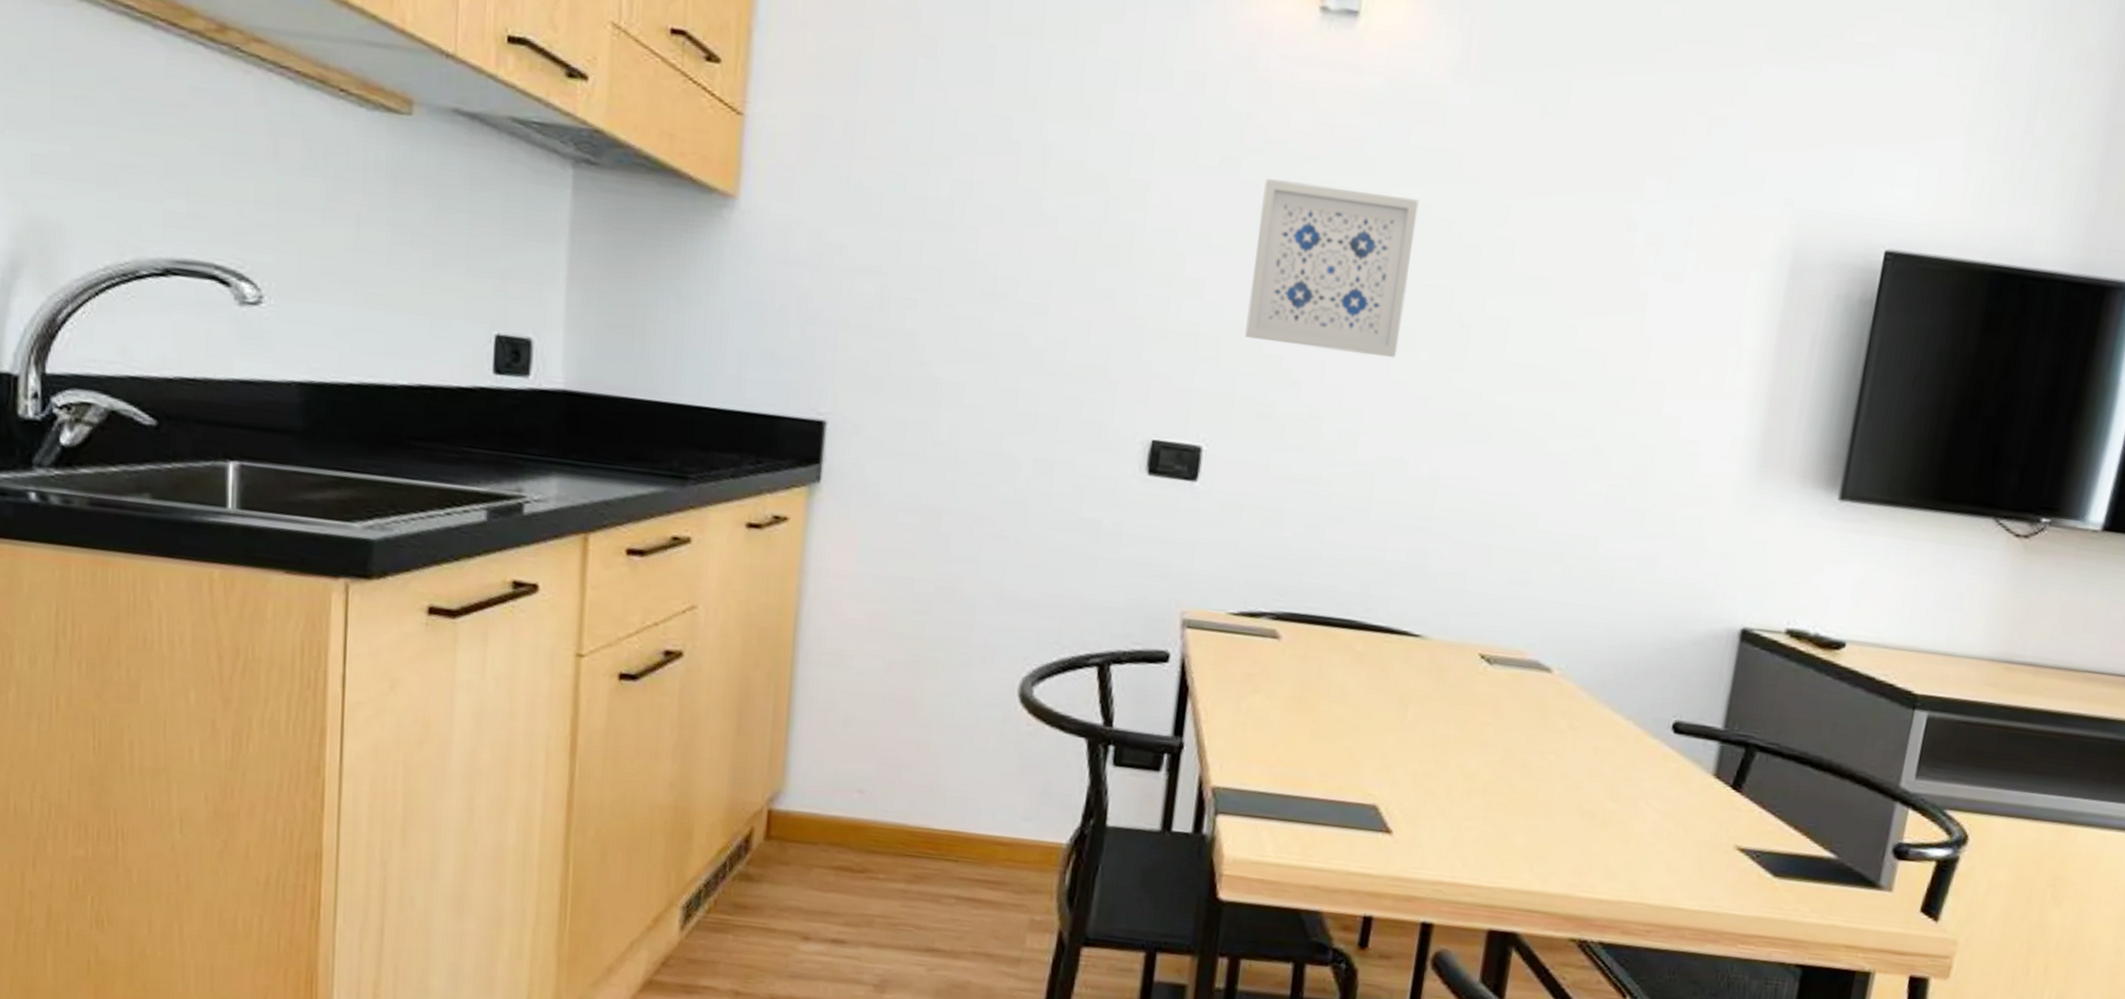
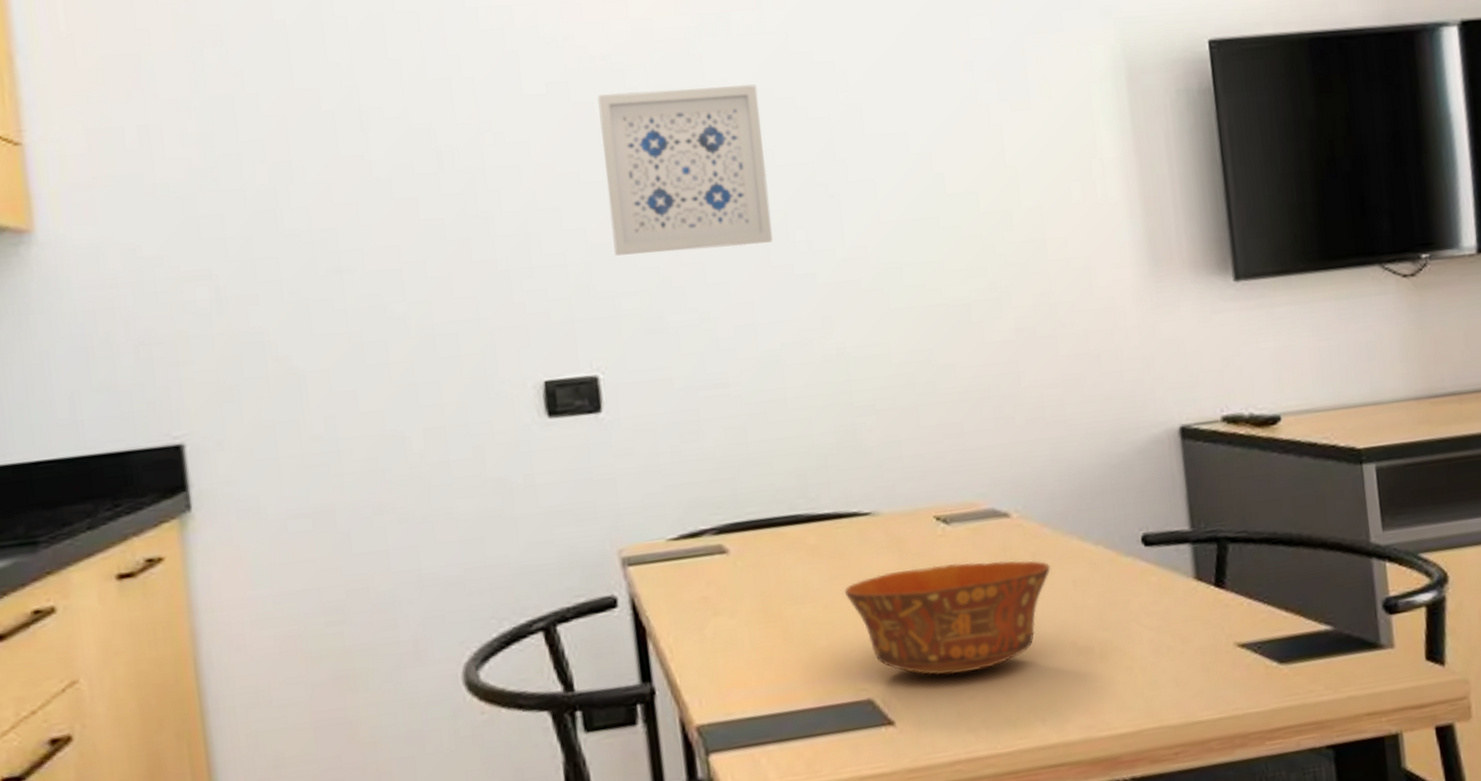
bowl: none [1377,694,1577,807] -> present [844,560,1050,676]

